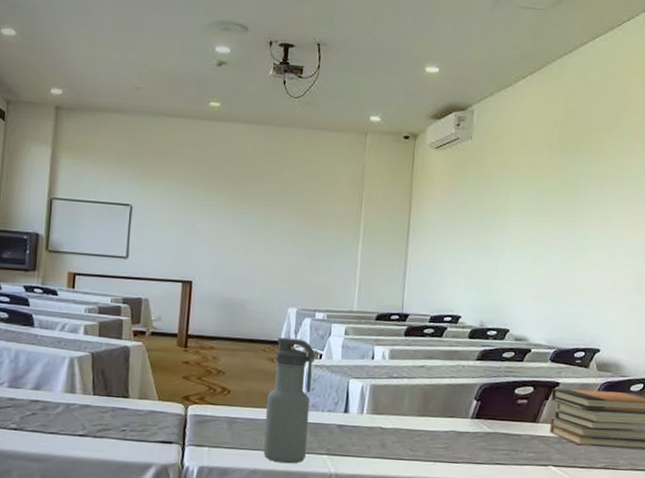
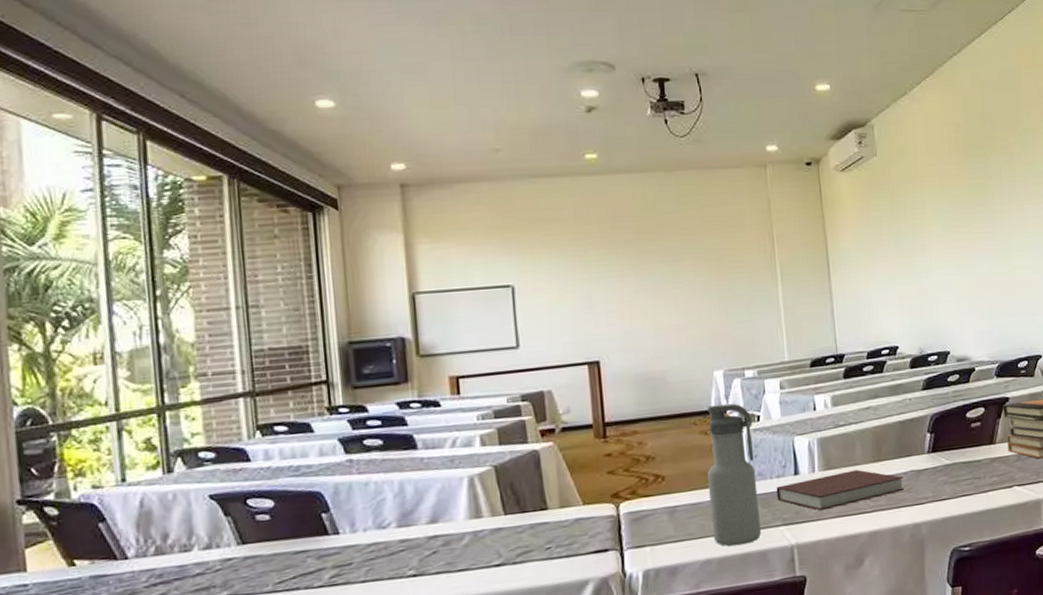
notebook: none [325,419,444,449] -> present [776,469,905,511]

